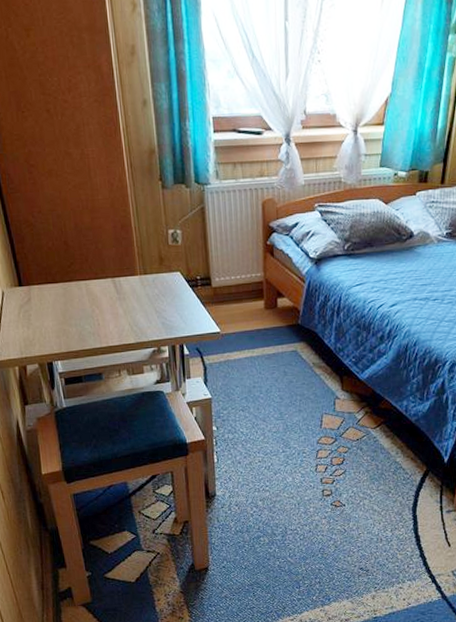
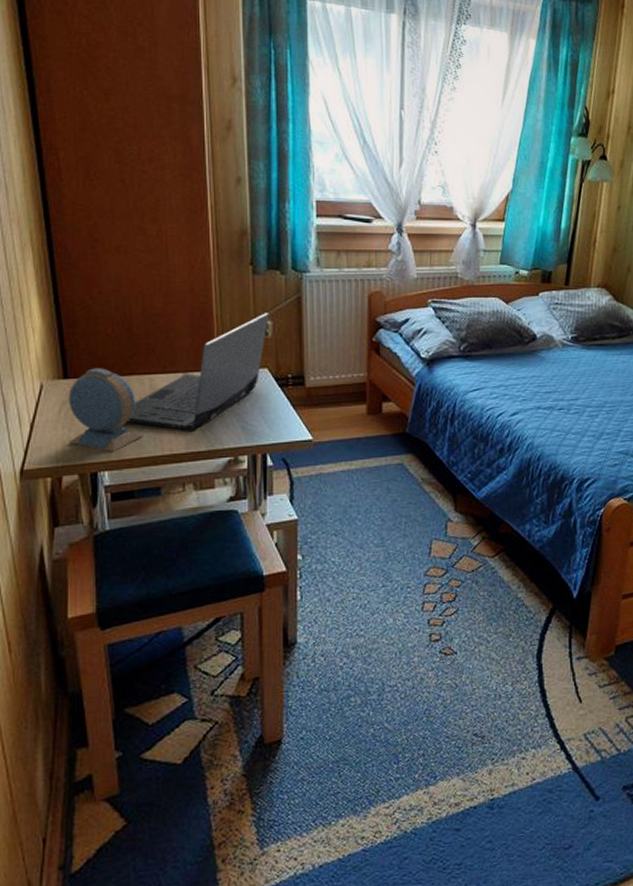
alarm clock: none [24,276,85,346] -> present [68,368,144,453]
laptop computer: none [71,223,178,327] -> present [126,313,269,431]

